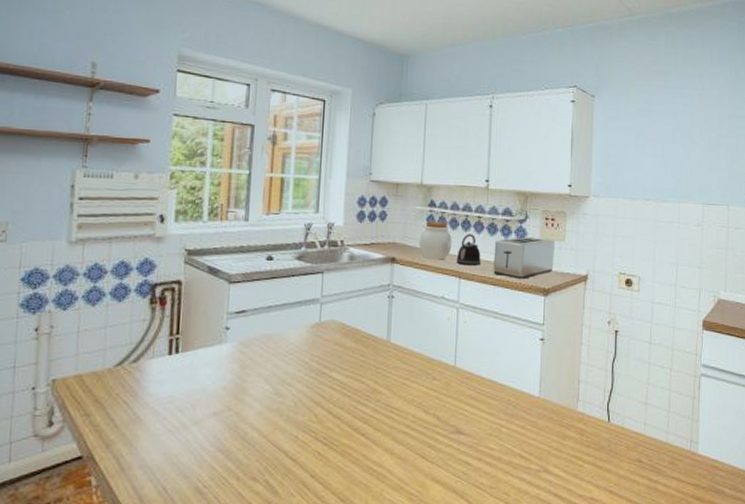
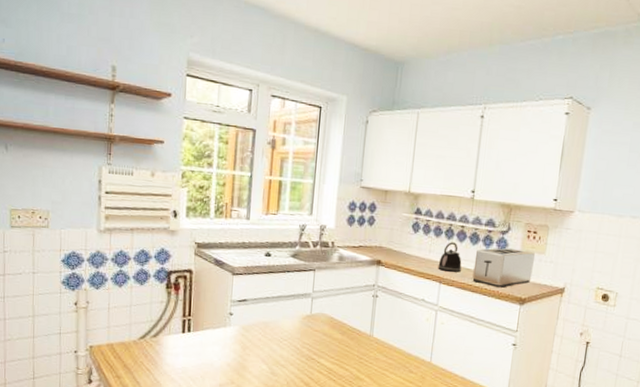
jar: present [419,221,453,260] -> none [403,228,436,266]

